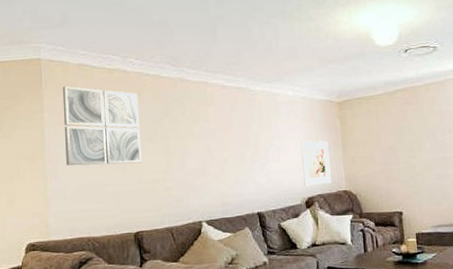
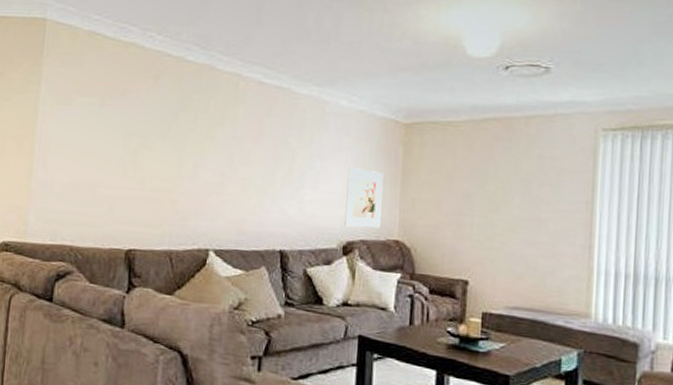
wall art: present [62,86,142,166] -> none [58,57,154,165]

